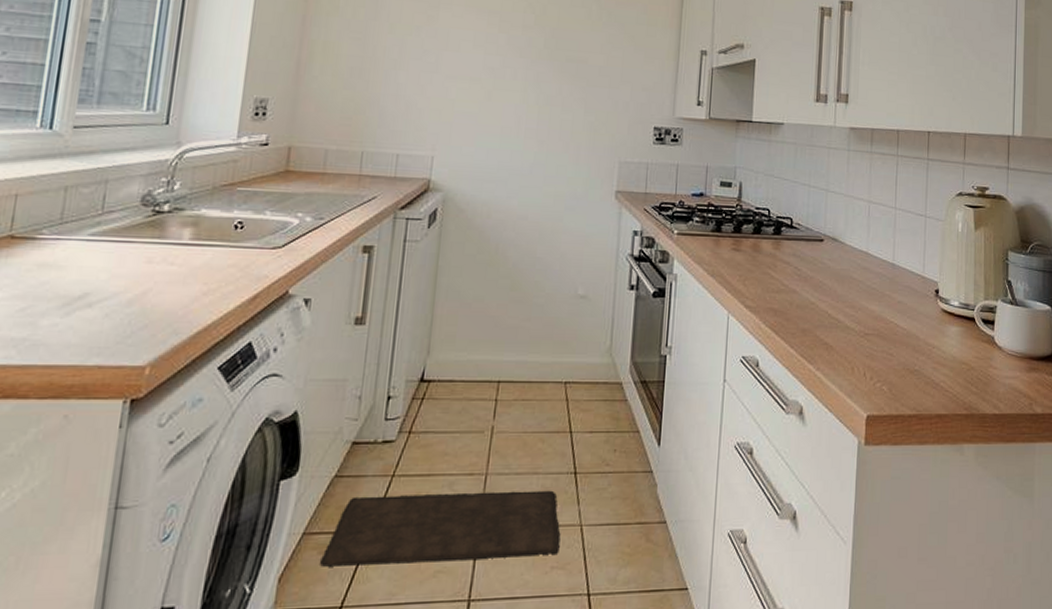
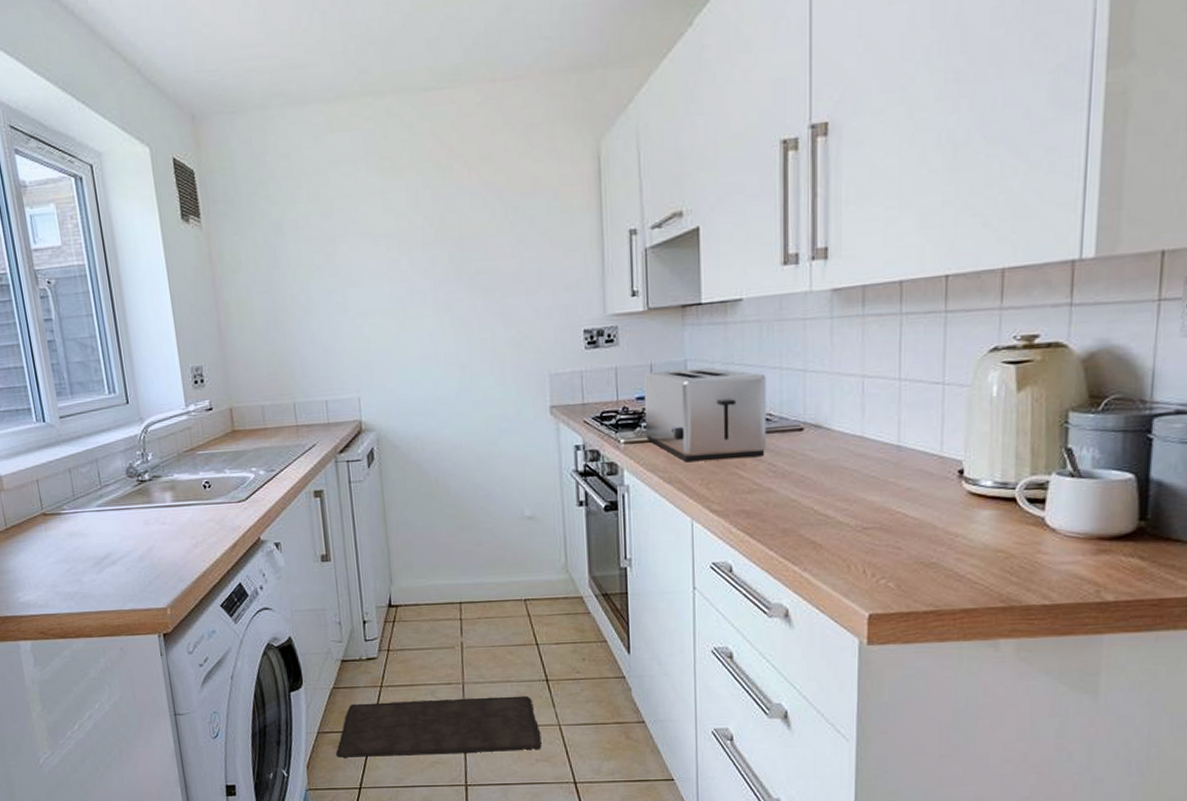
toaster: none [696,172,798,261] -> present [643,367,767,463]

